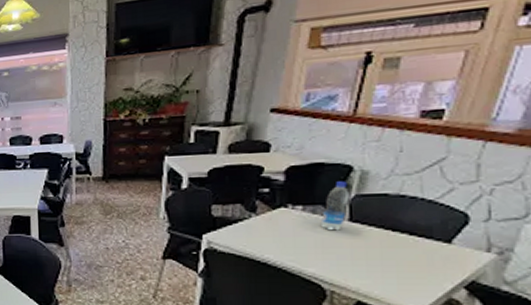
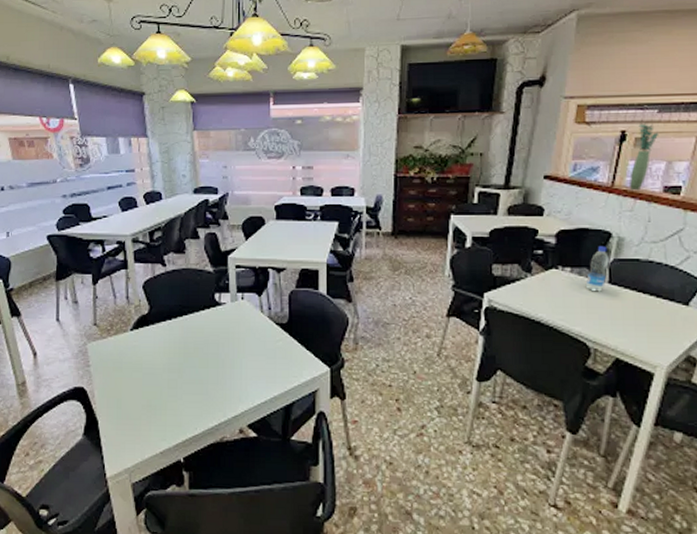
vase: none [375,39,416,119] -> present [629,121,660,191]

